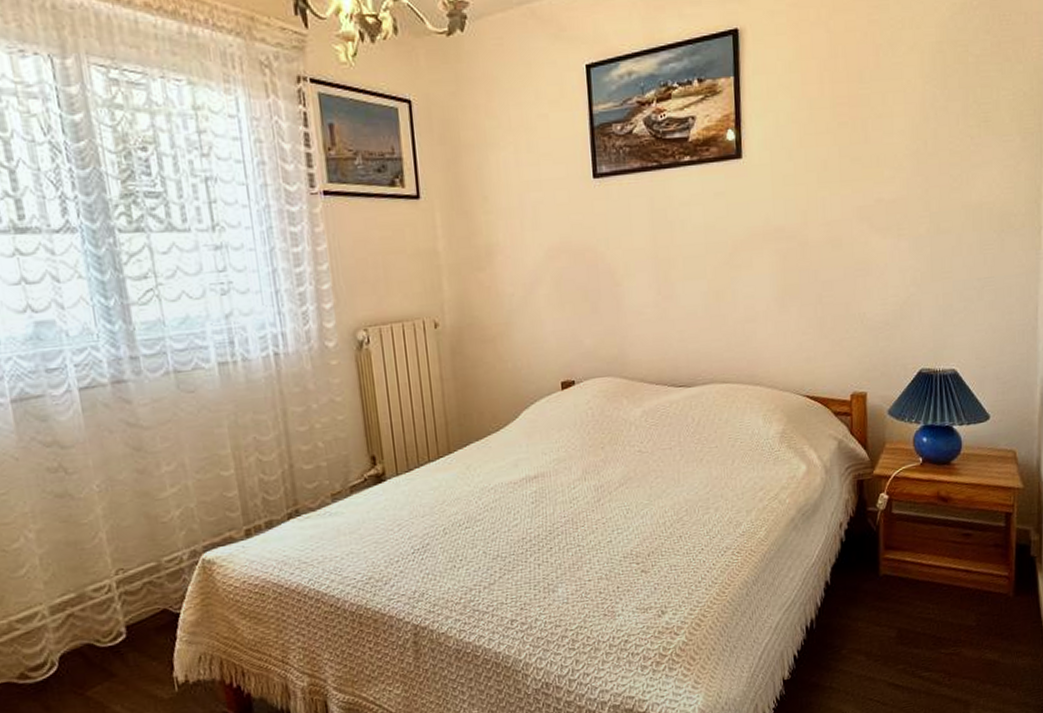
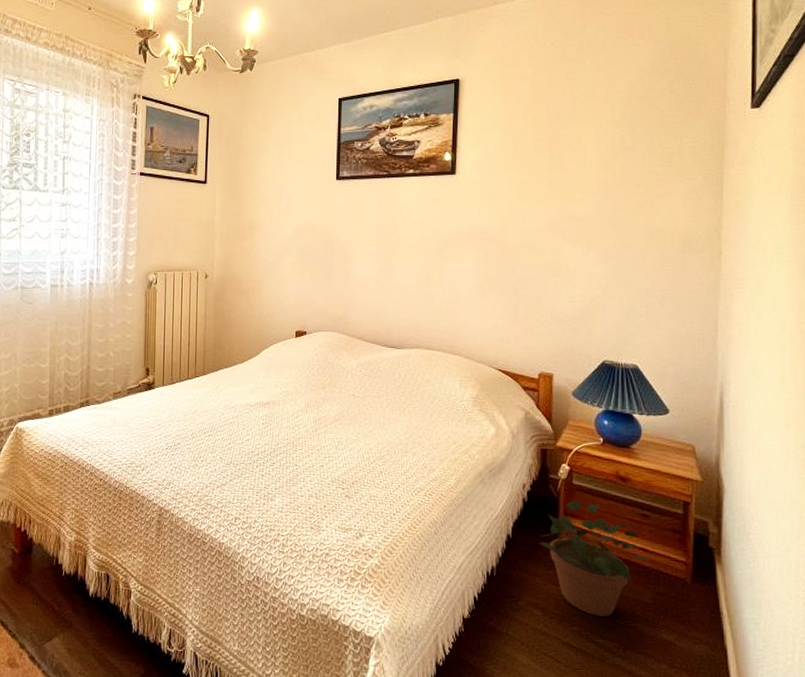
potted plant: none [859,530,973,650] -> present [539,500,649,617]

